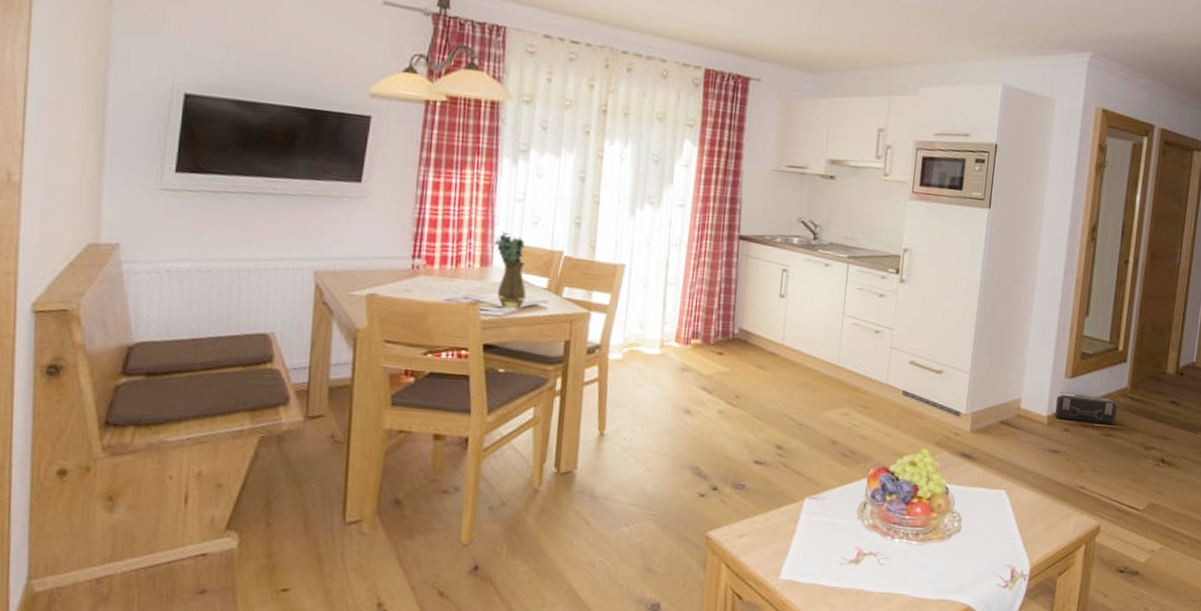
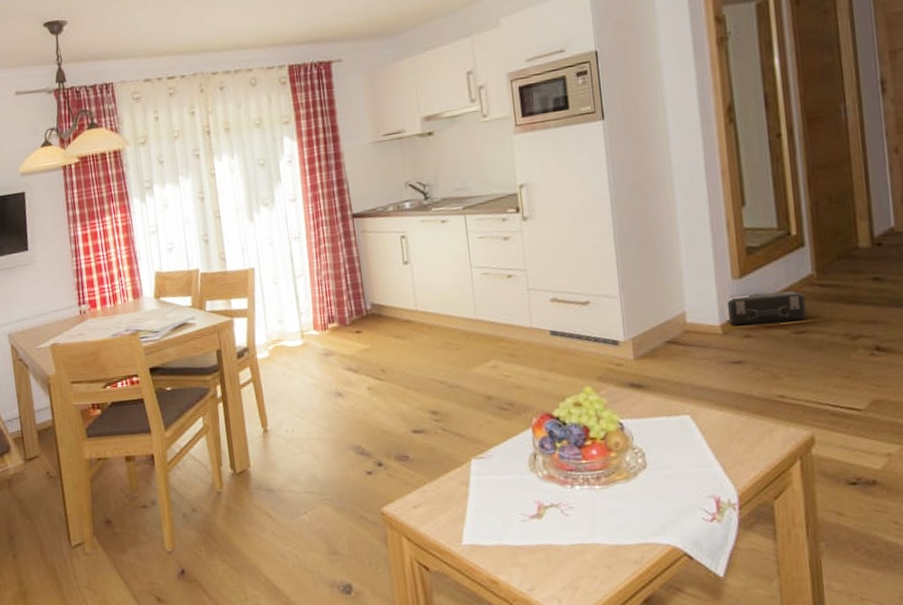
vase: present [494,231,527,309] -> none [140,263,176,332]

